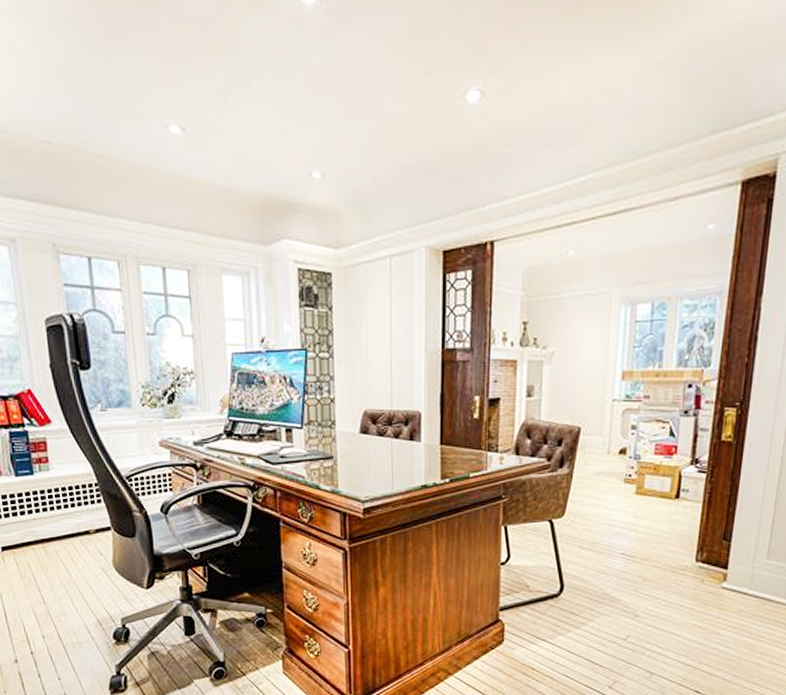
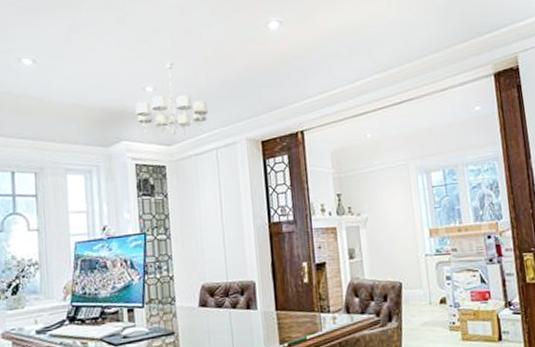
chandelier: none [299,139,384,238] -> present [135,61,209,138]

